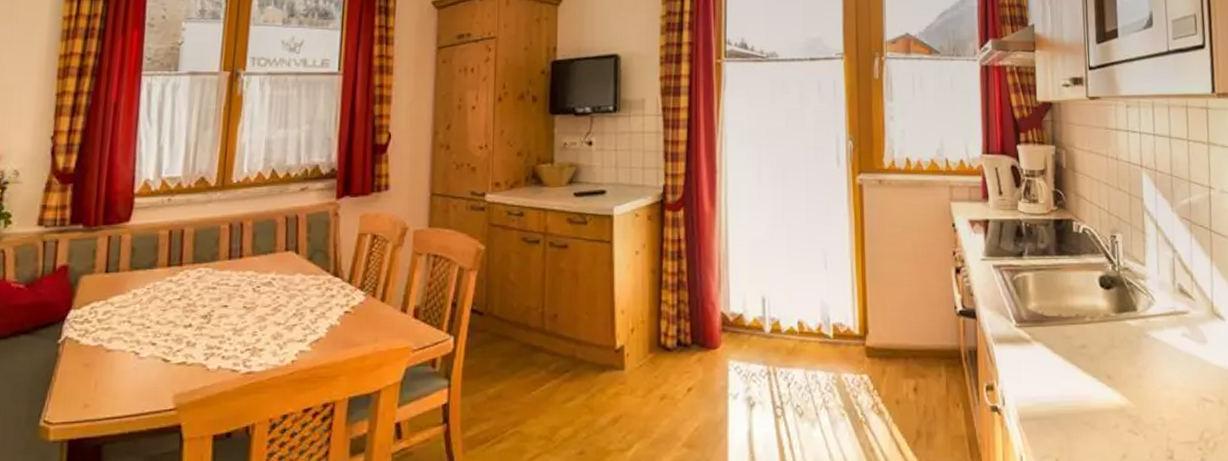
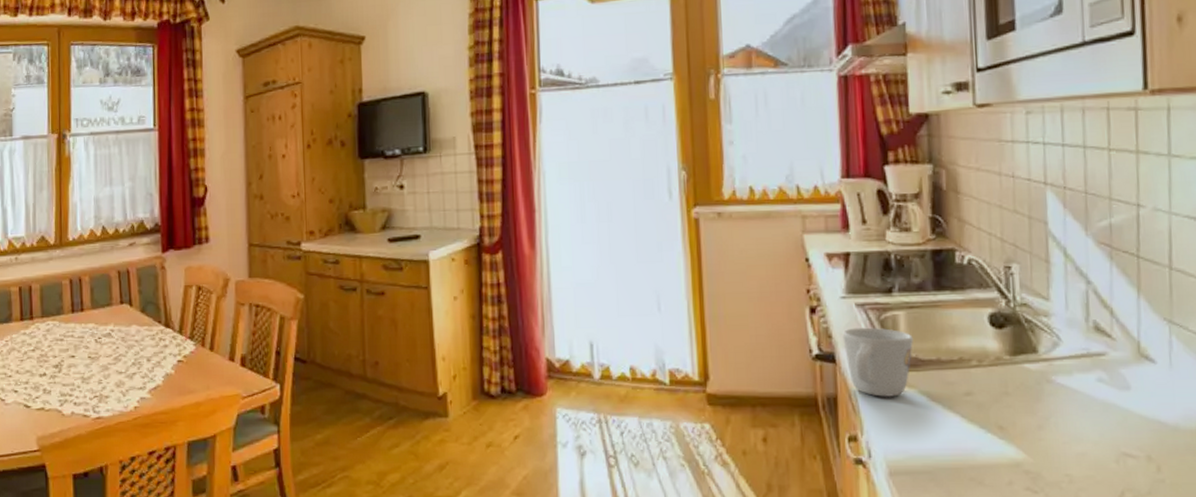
mug: none [982,287,1040,349] -> present [842,327,913,397]

